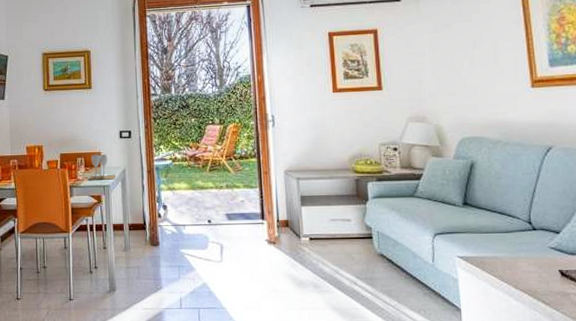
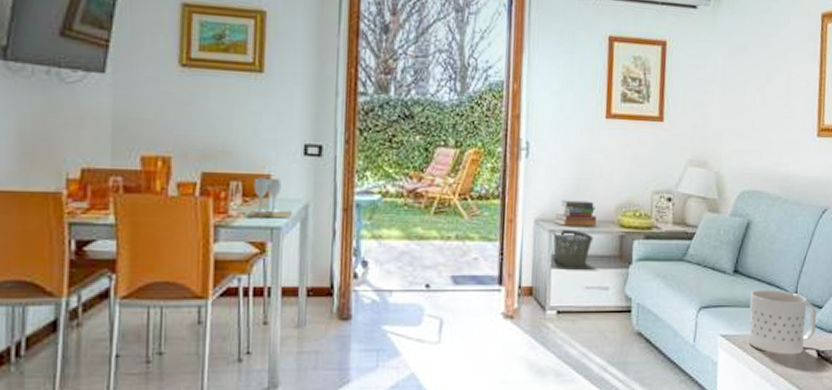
books: none [299,155,335,174] -> present [553,200,597,226]
basket: none [299,176,333,205] -> present [552,229,594,267]
mug: none [482,218,556,274] -> present [748,290,816,355]

